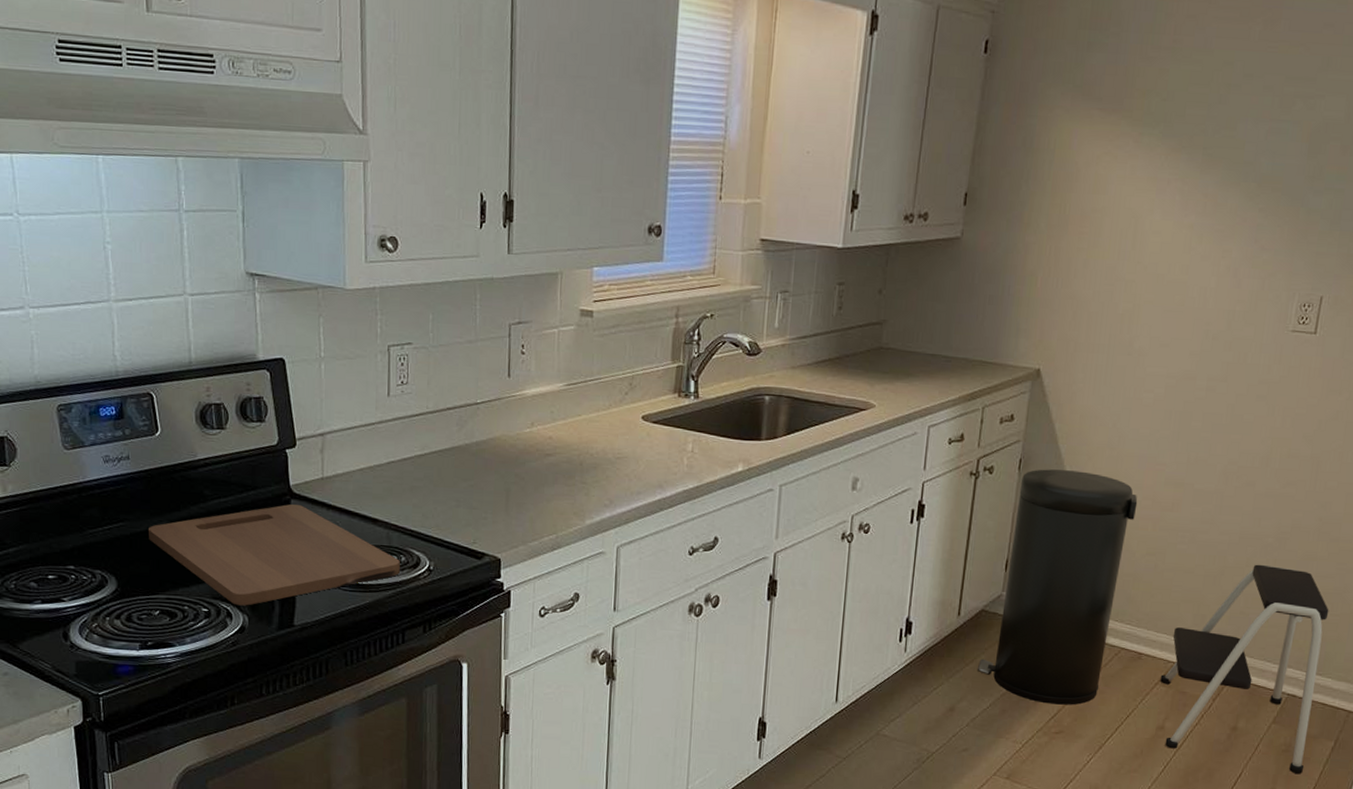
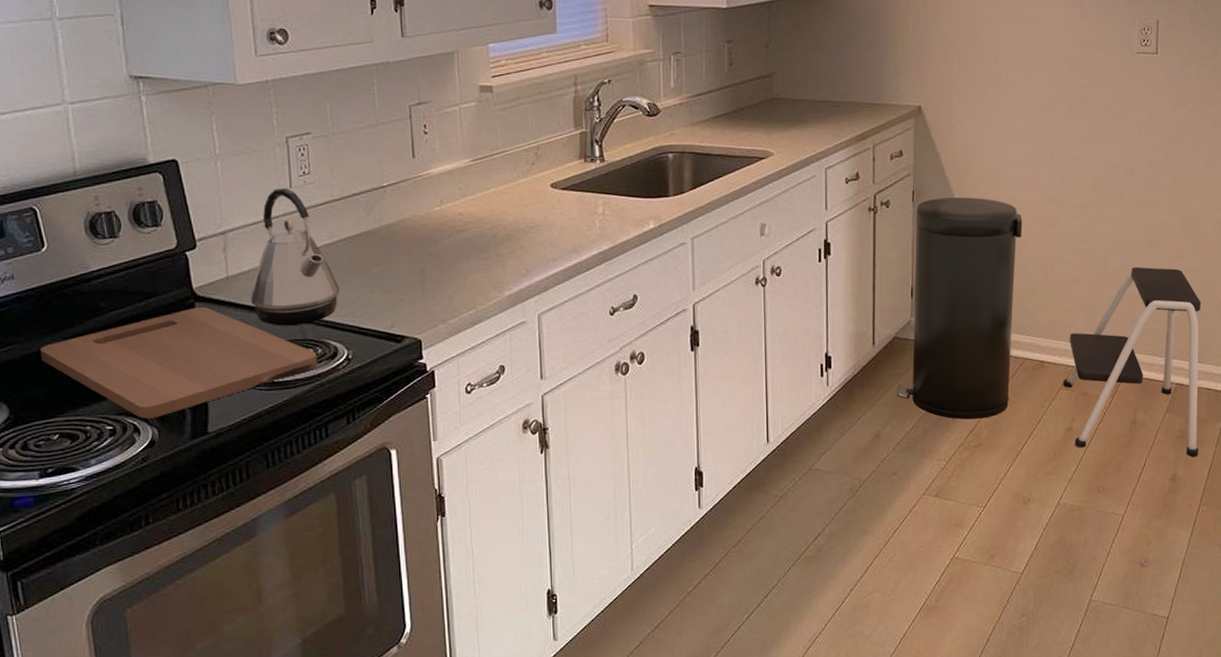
kettle: none [342,395,427,532] -> present [250,187,339,326]

